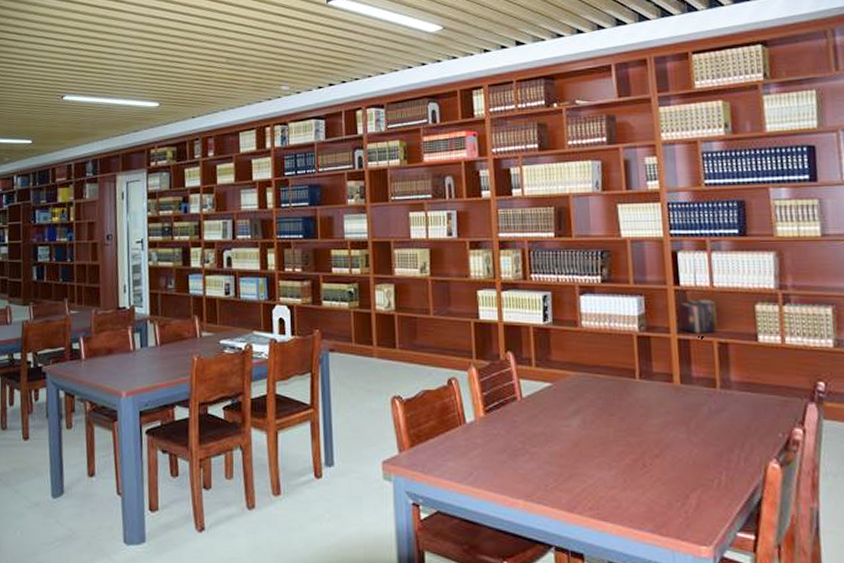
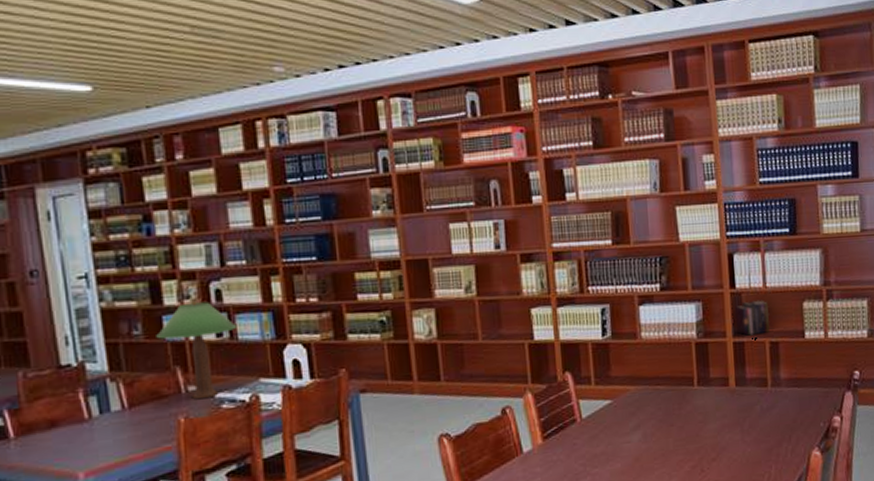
table lamp: none [183,265,240,344] -> present [156,301,237,400]

